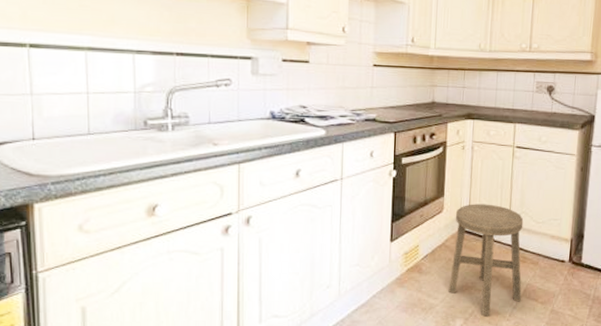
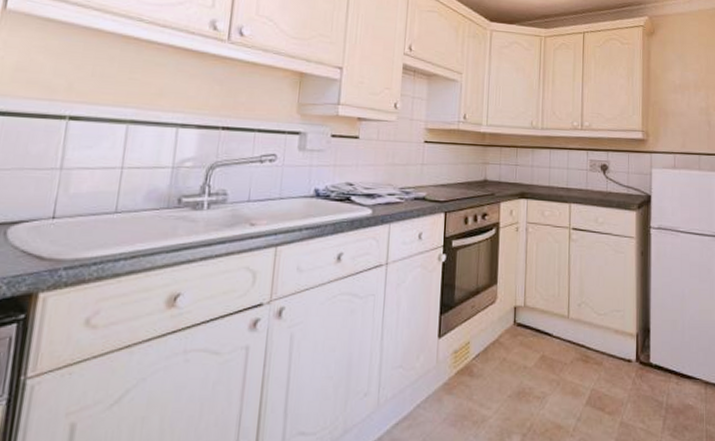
stool: present [448,204,524,317] -> none [503,292,587,432]

